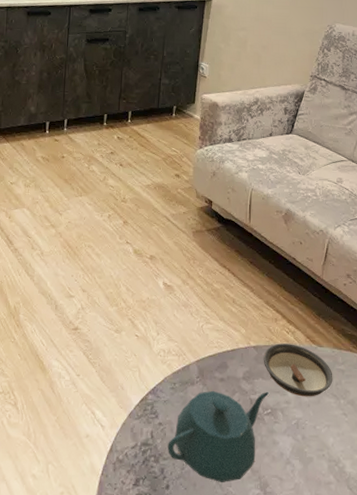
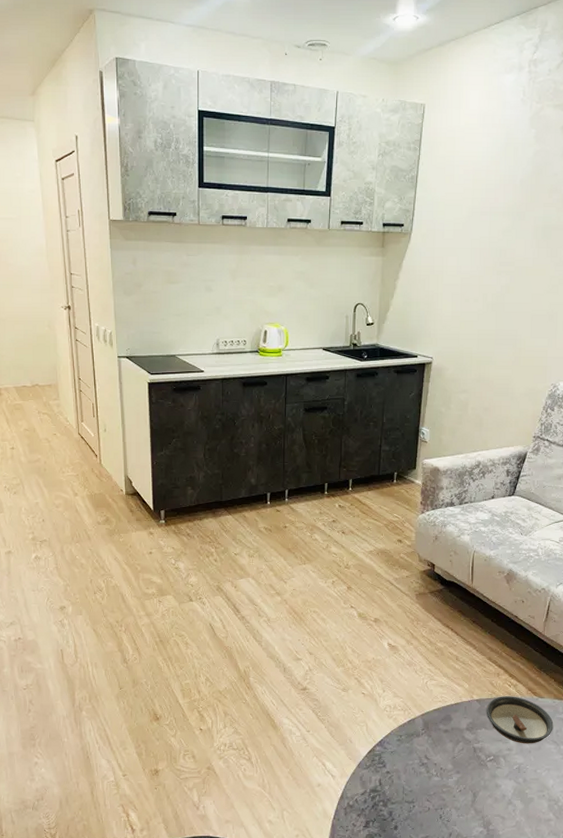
teapot: present [168,390,269,482] -> none [395,741,491,822]

